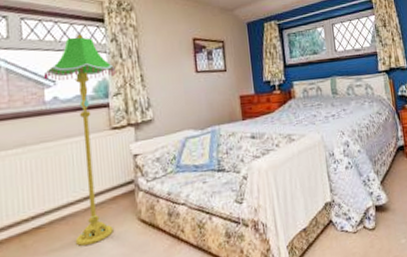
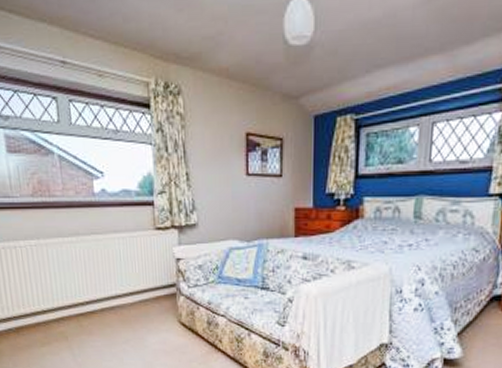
floor lamp: present [43,34,116,246] -> none [92,121,161,337]

